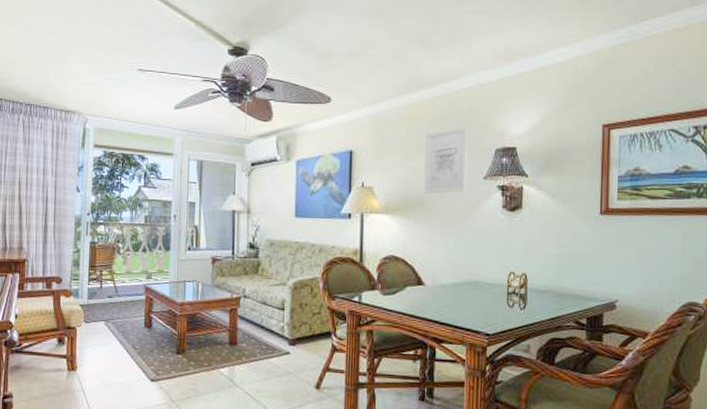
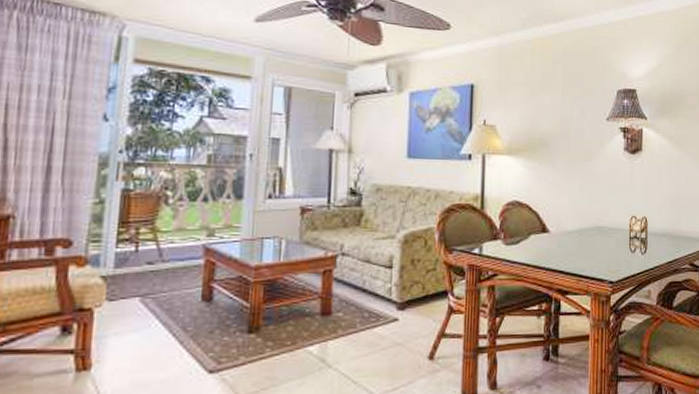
wall art: present [424,126,468,194] -> none [549,65,591,135]

